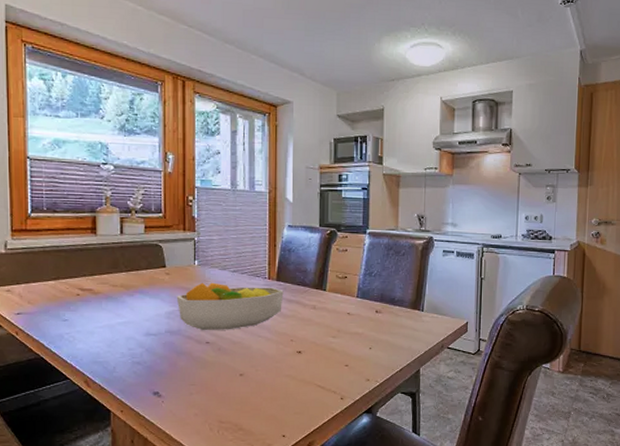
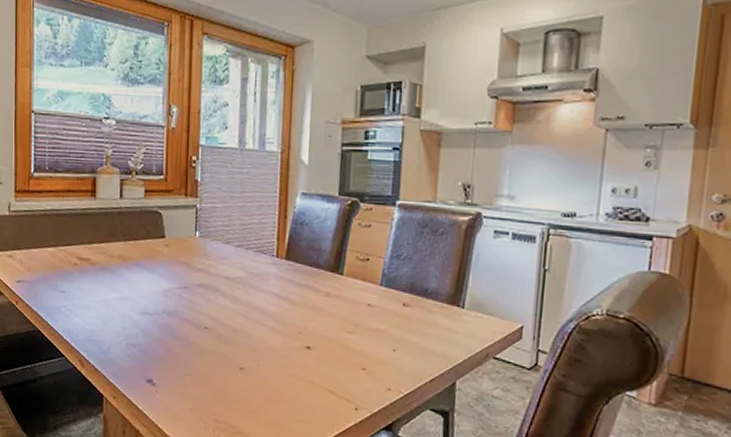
fruit bowl: present [176,282,284,330] -> none [174,257,293,315]

